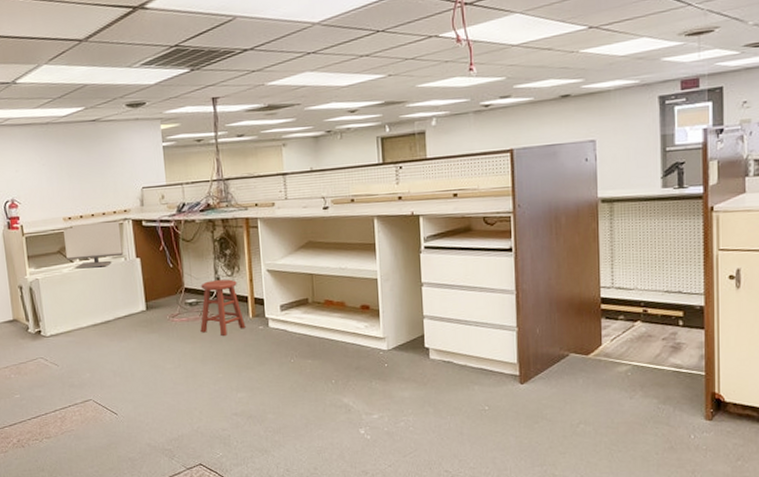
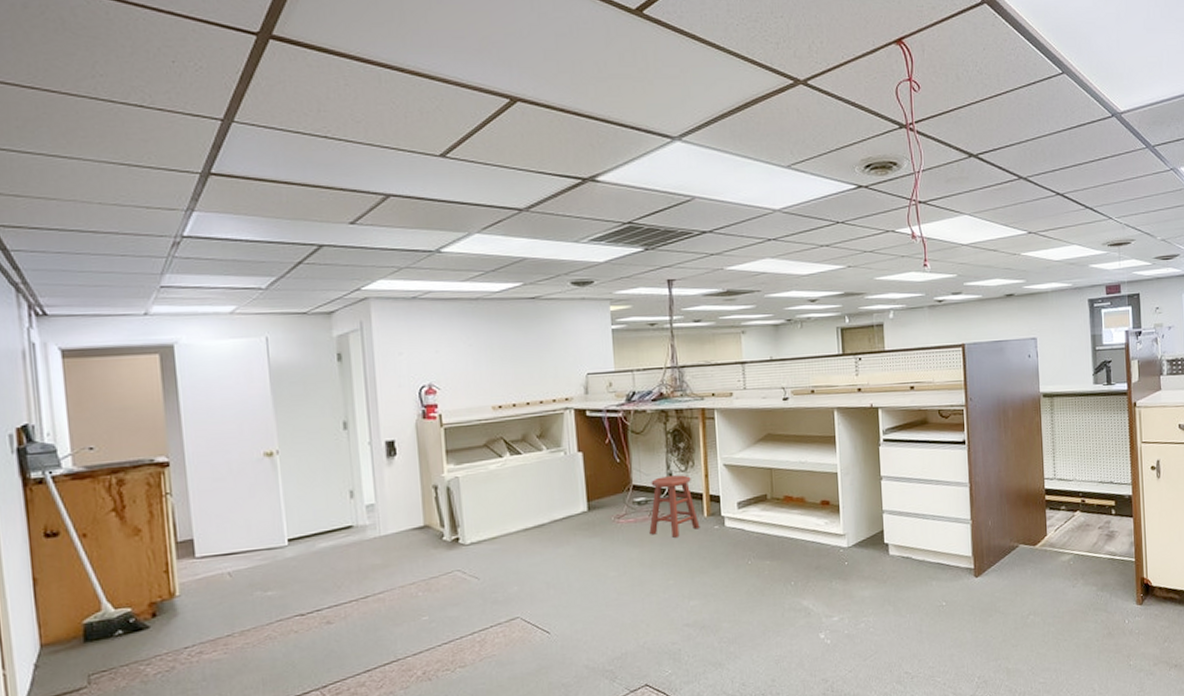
computer monitor: present [62,220,123,269] -> none [490,410,562,465]

